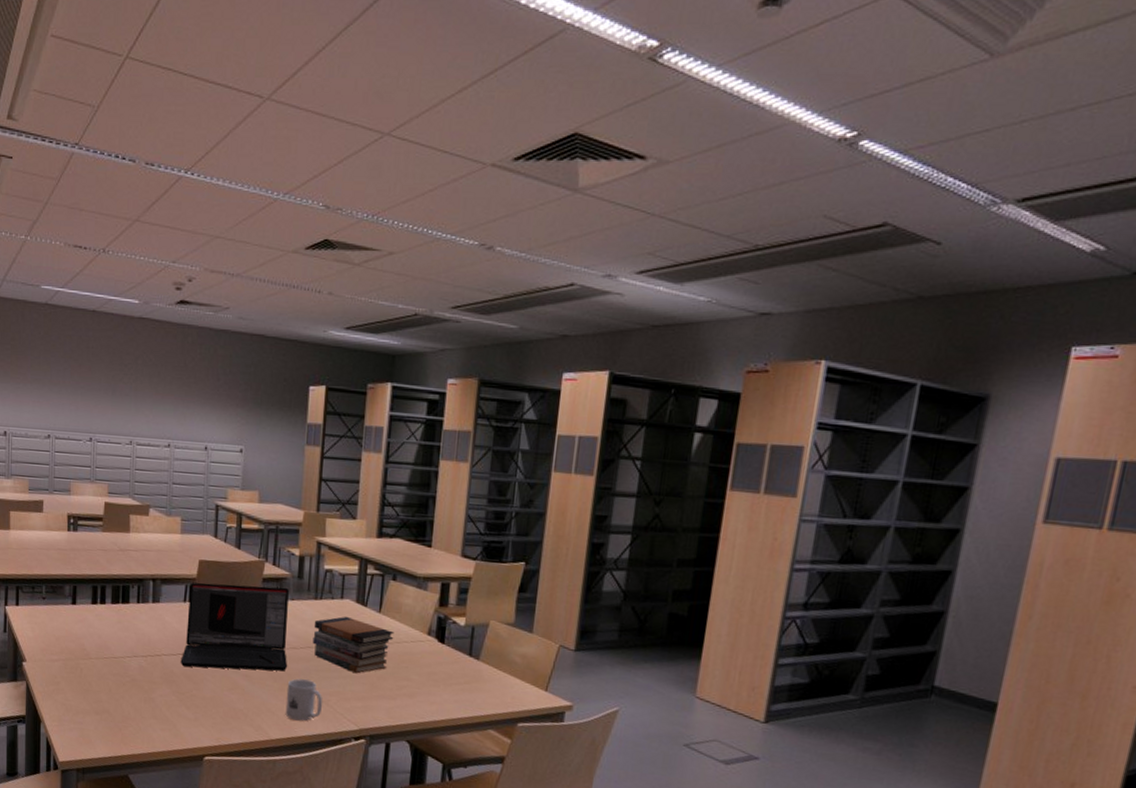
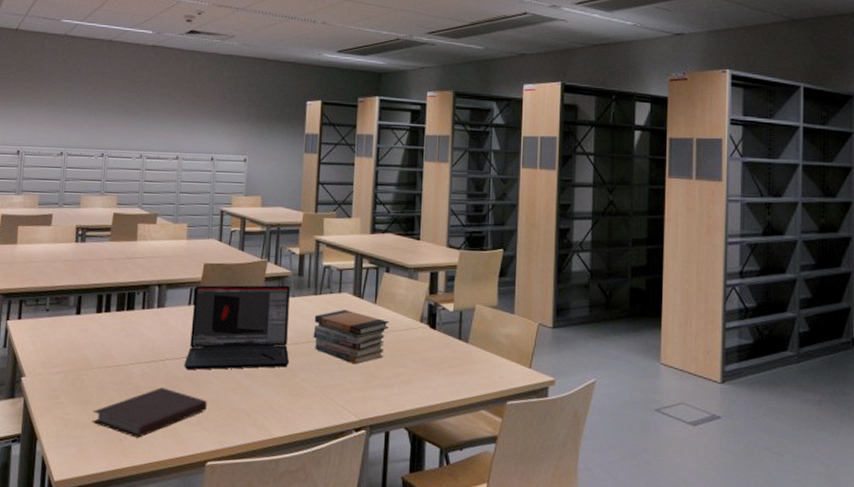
notebook: none [92,682,204,728] -> present [91,387,207,438]
mug: present [285,678,323,721] -> none [287,374,324,416]

